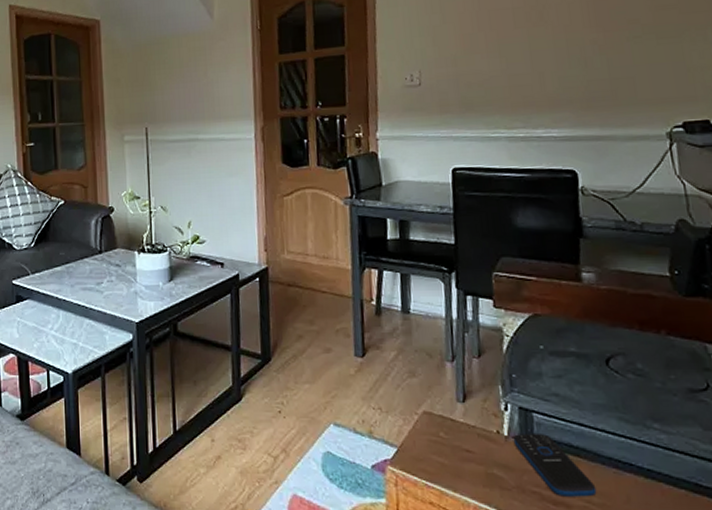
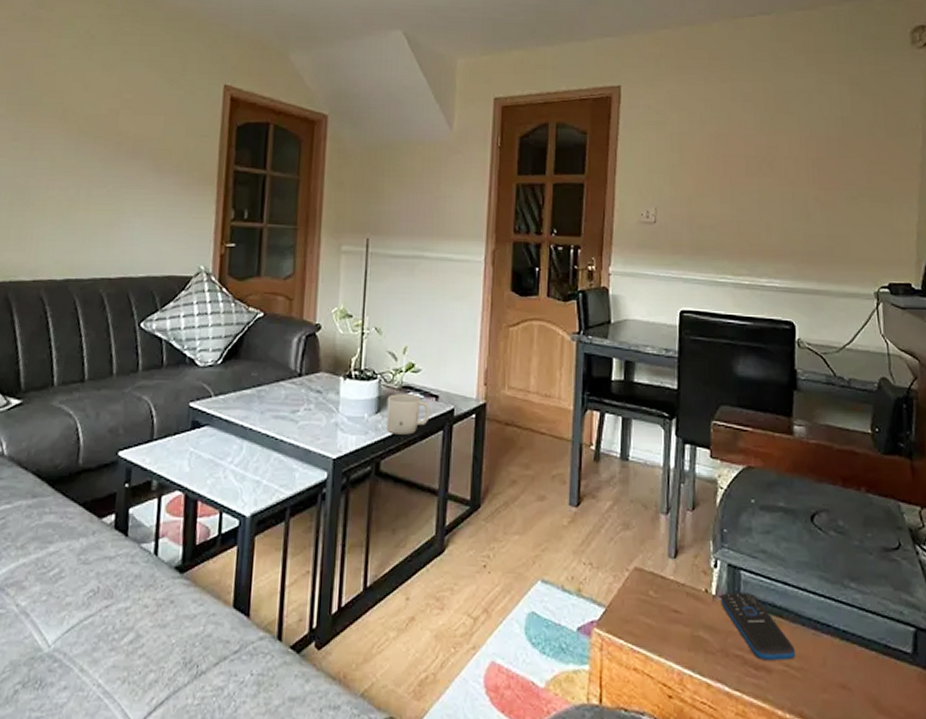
mug: none [178,263,218,299] -> present [386,394,430,435]

